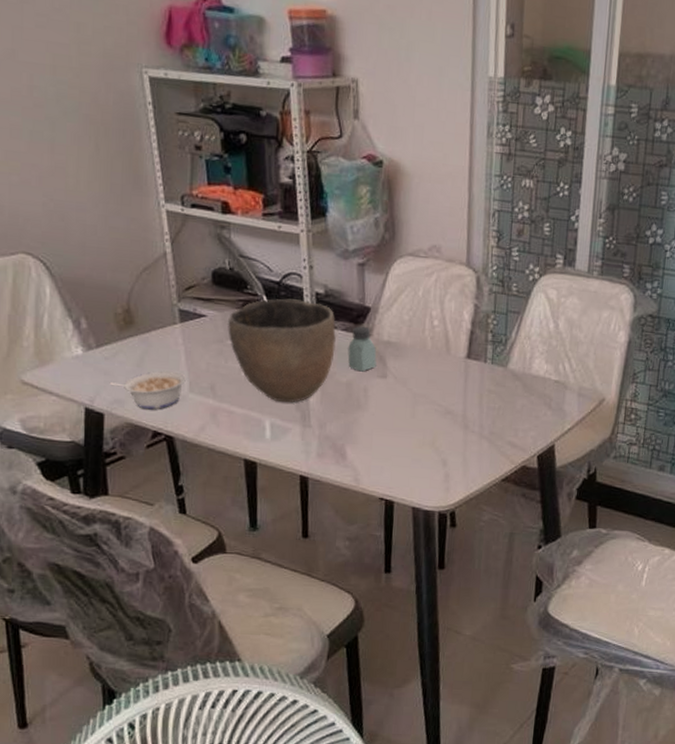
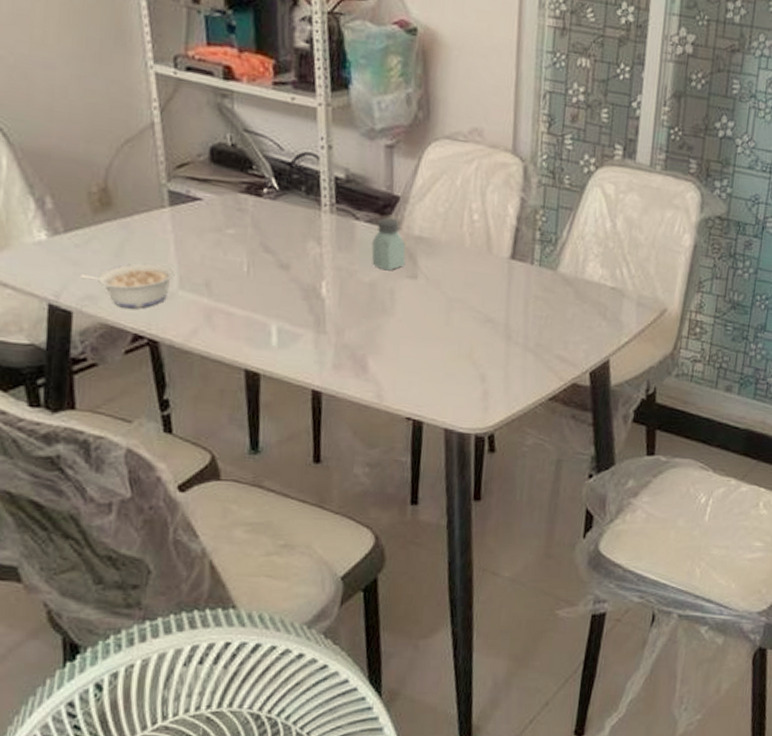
bowl: present [227,298,336,403] -> none [227,182,358,305]

